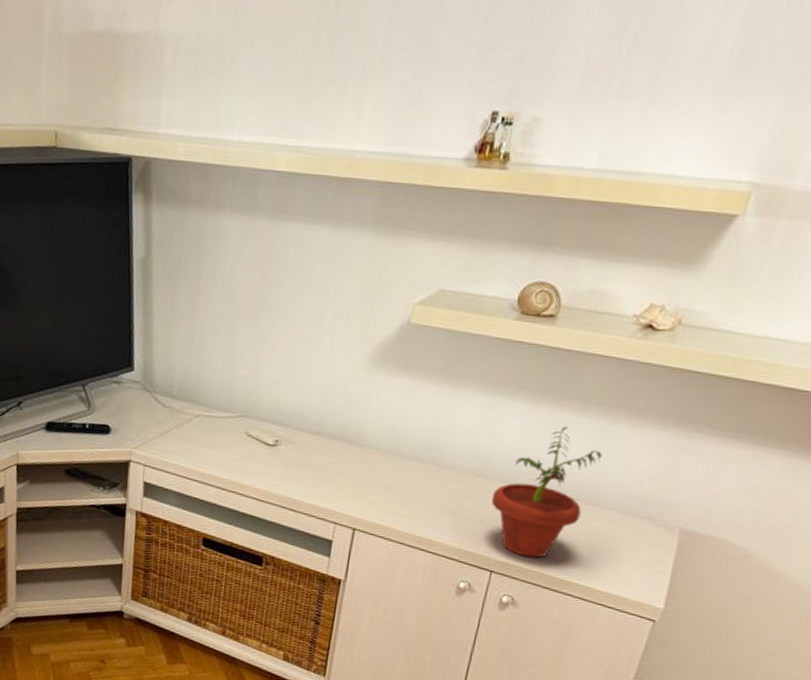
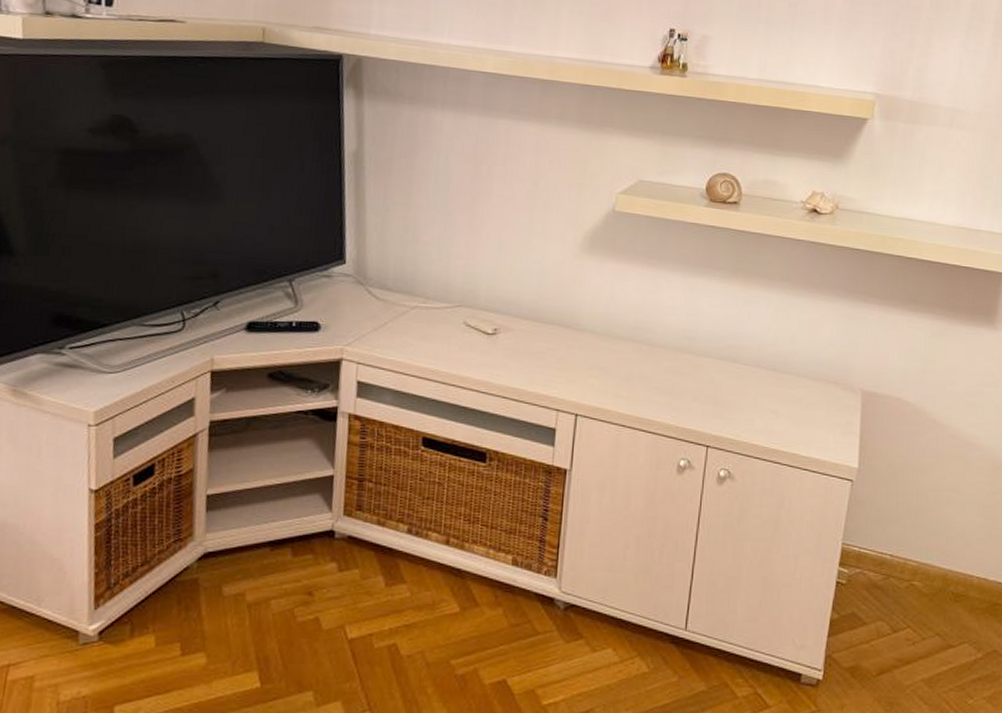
potted plant: present [491,426,603,558] -> none [700,302,791,429]

